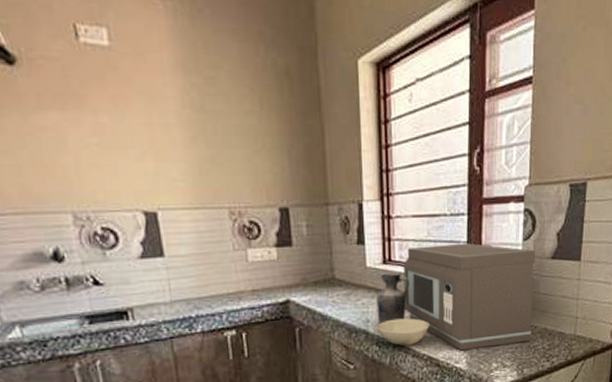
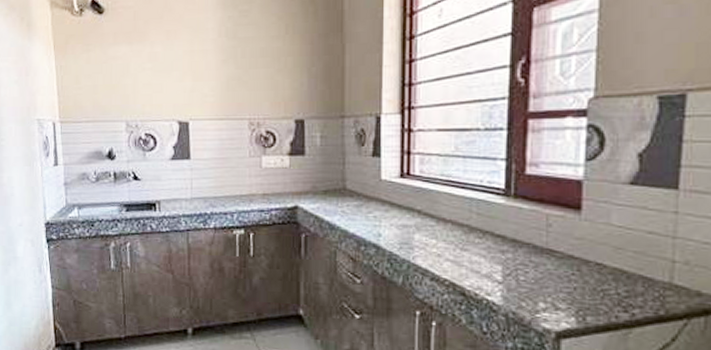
ceramic jug: present [376,271,409,326] -> none [390,186,430,241]
soup bowl: present [376,318,430,346] -> none [389,236,454,268]
microwave: present [403,243,536,351] -> none [424,160,605,284]

